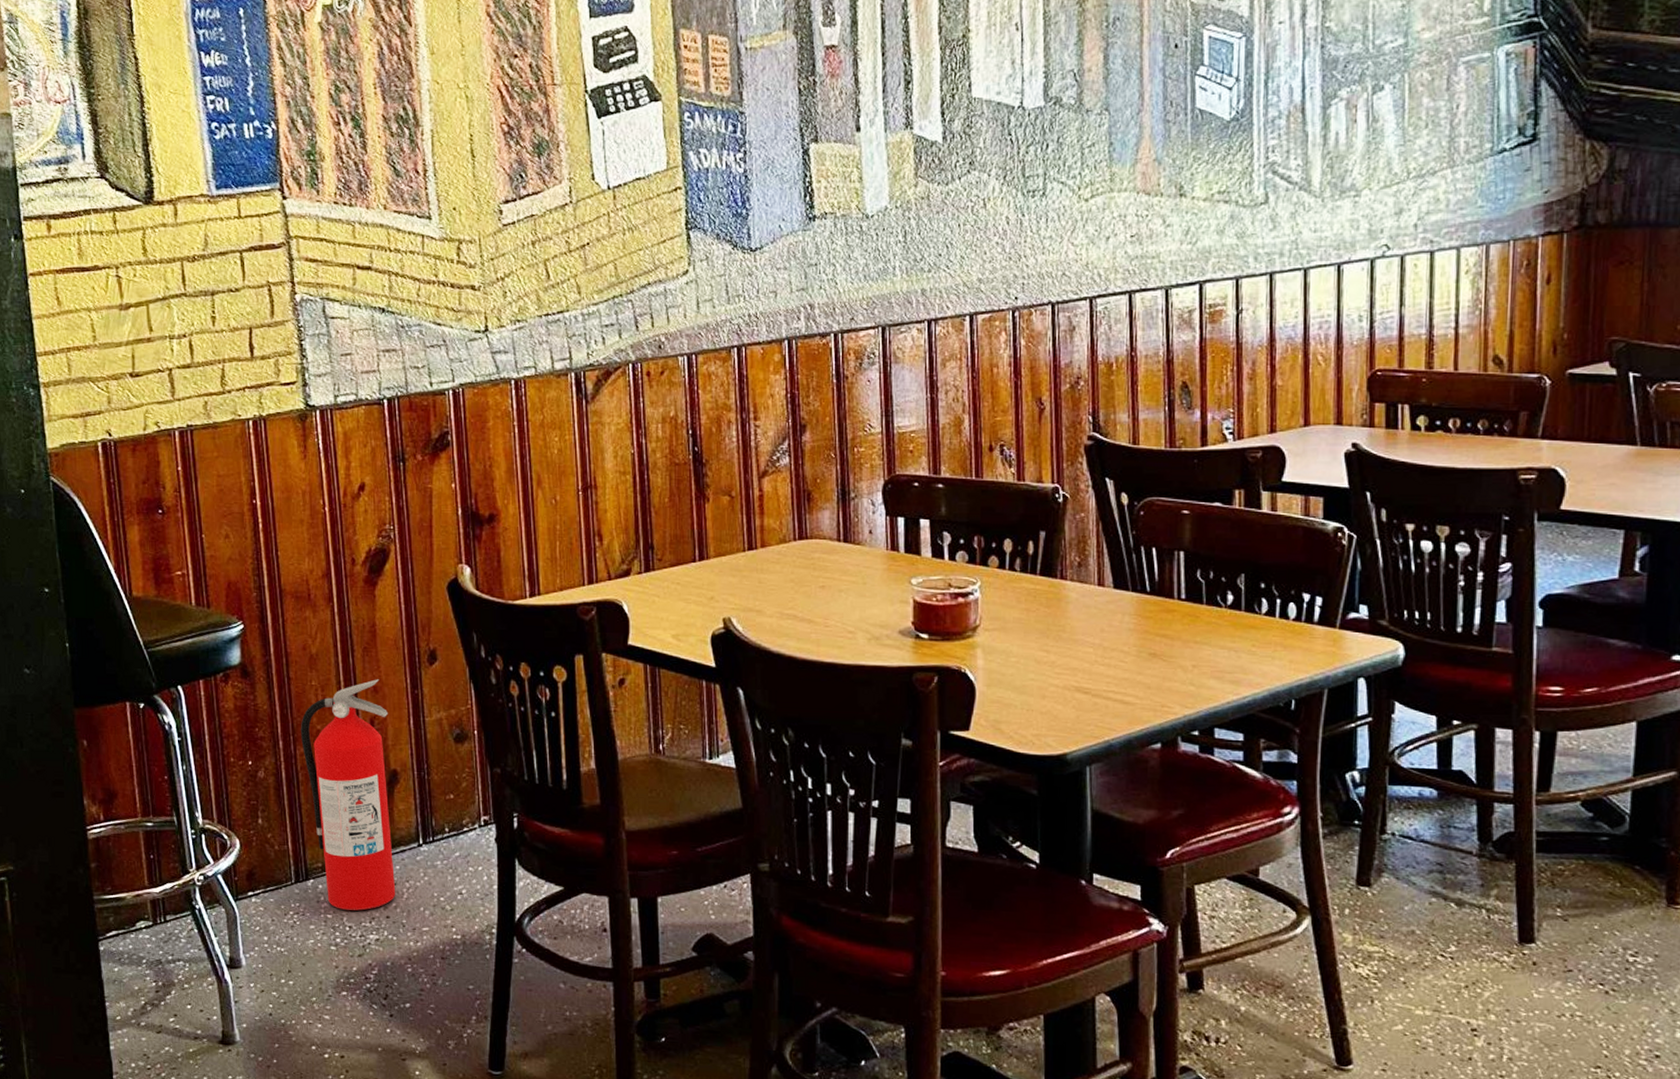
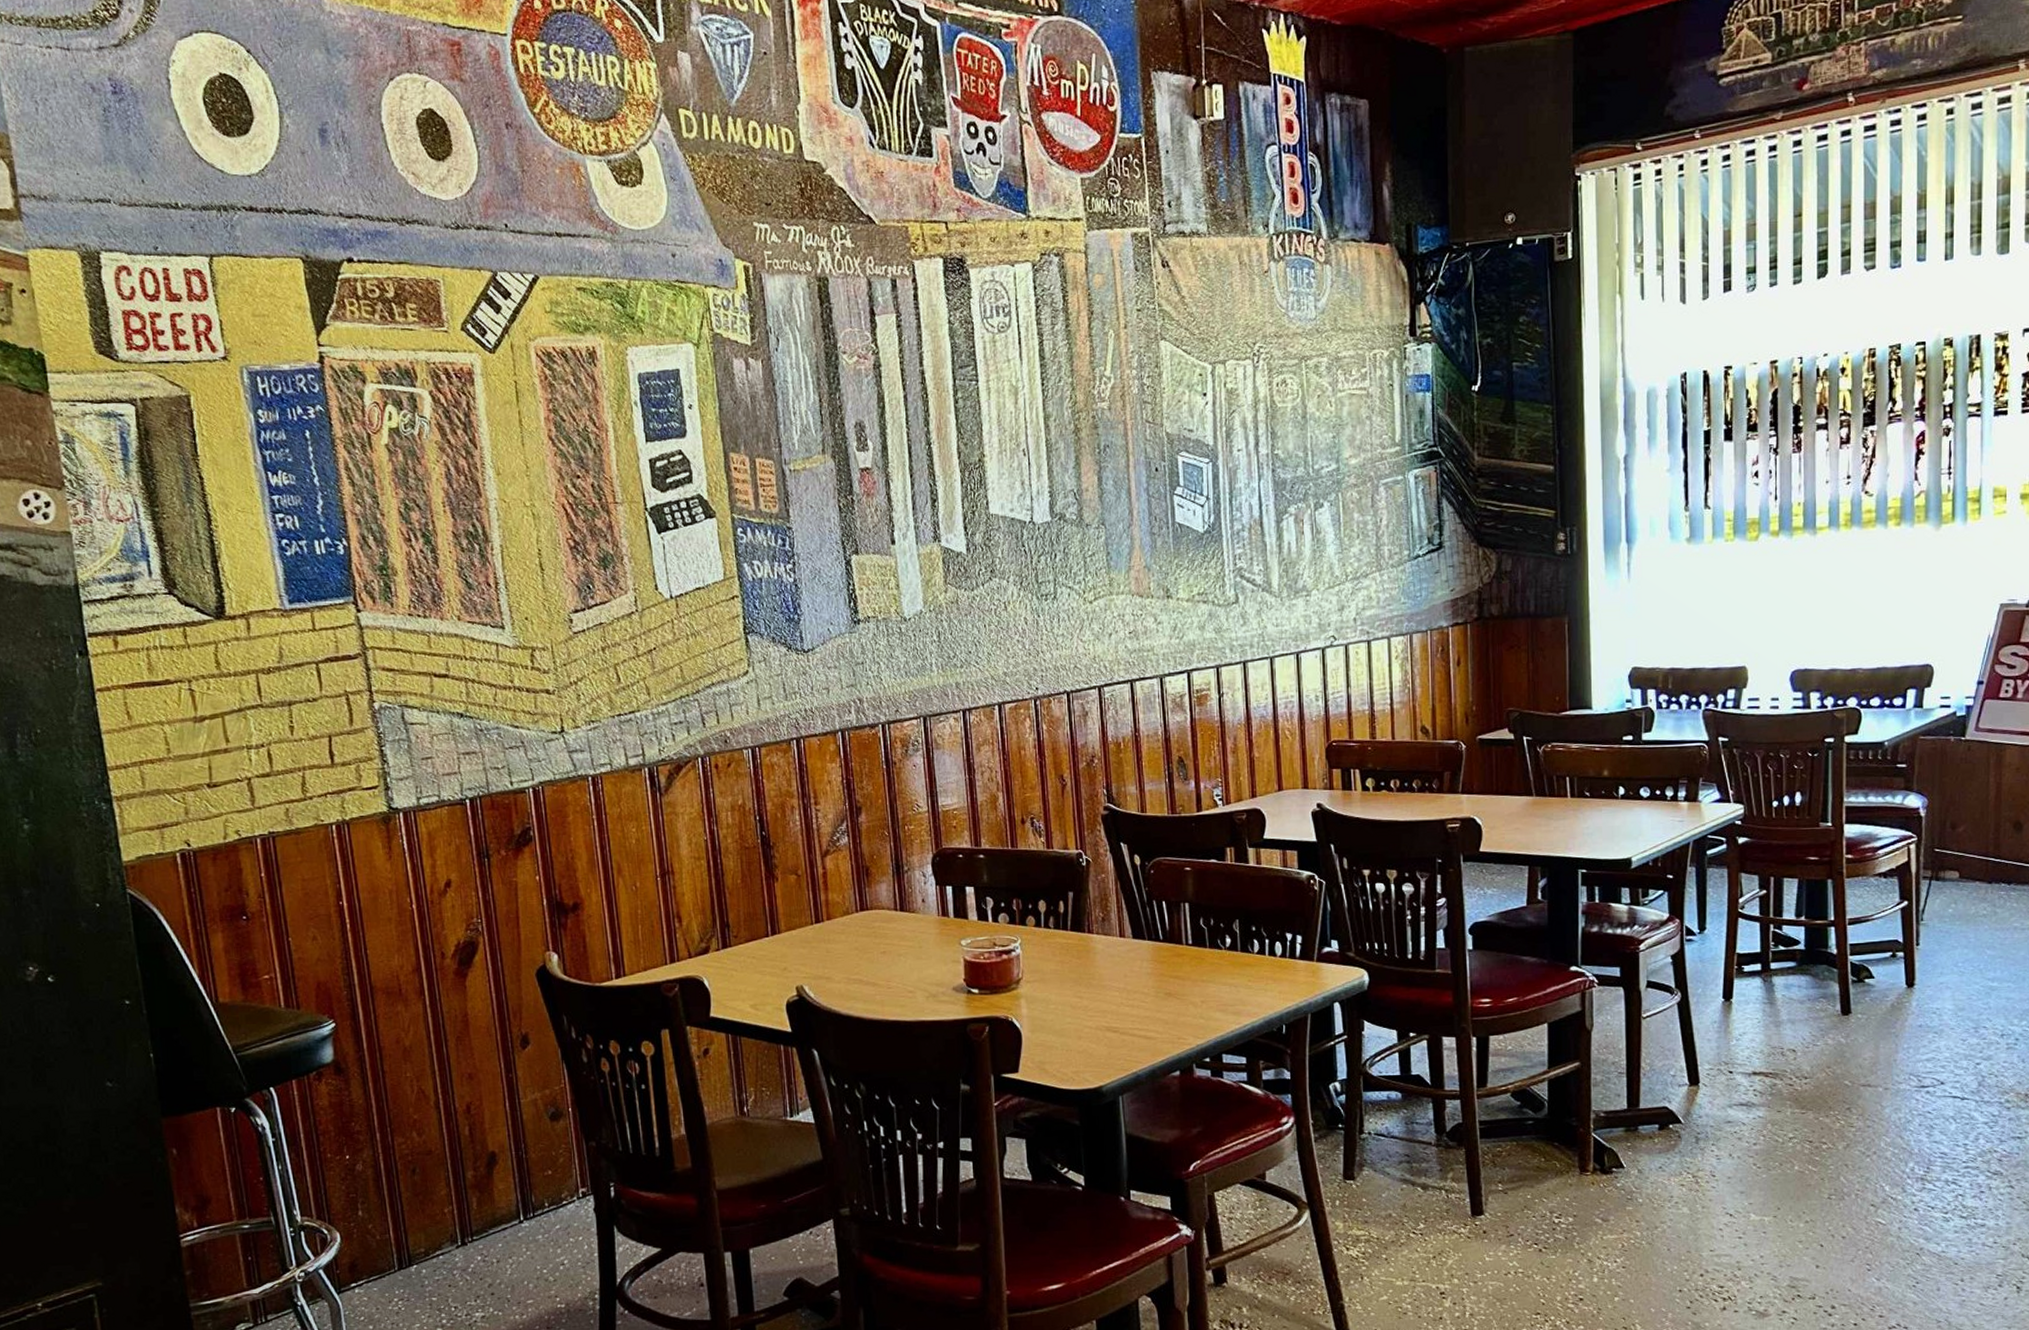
fire extinguisher: present [300,679,396,911] -> none [397,1066,500,1291]

